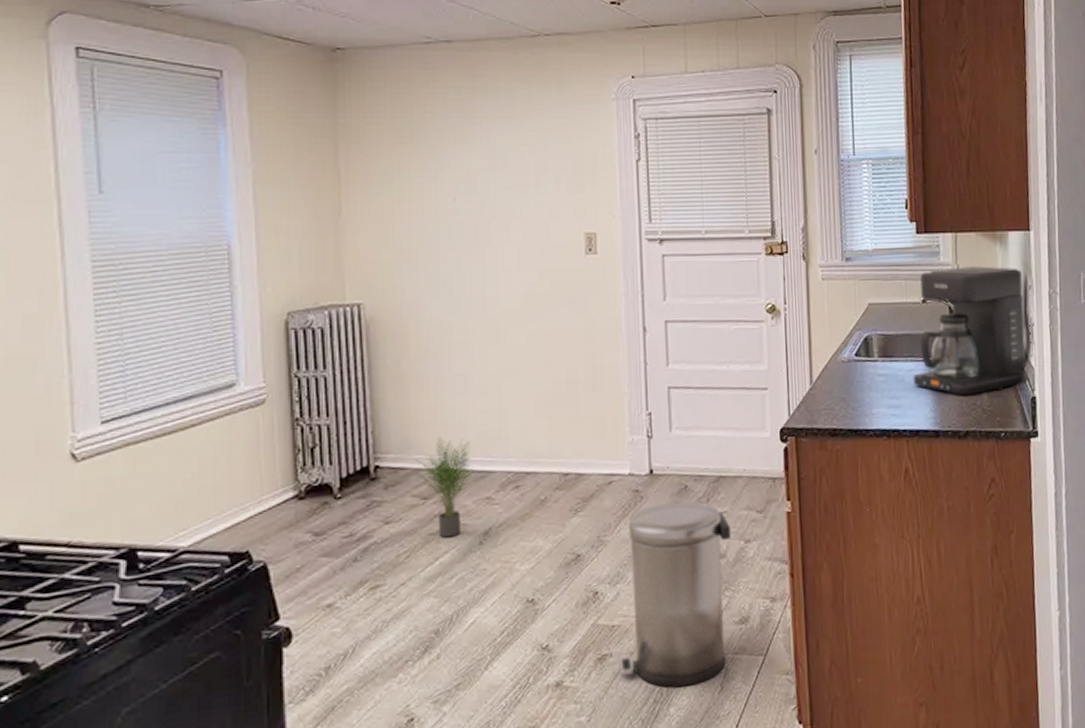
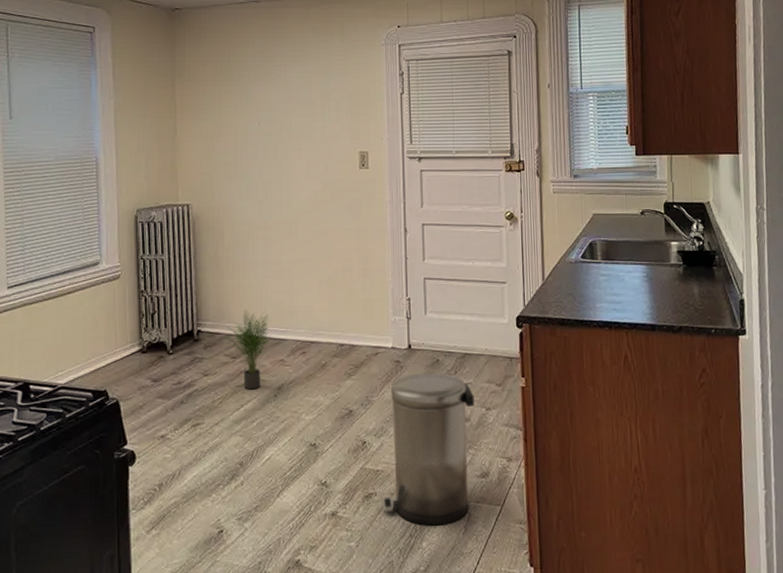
coffee maker: present [913,266,1028,396] -> none [632,184,737,296]

